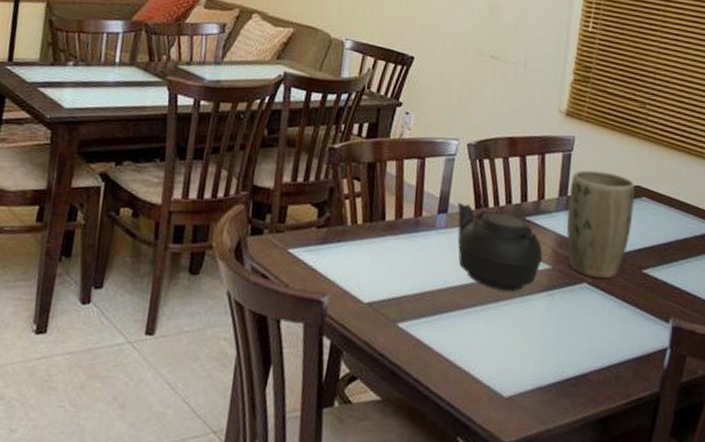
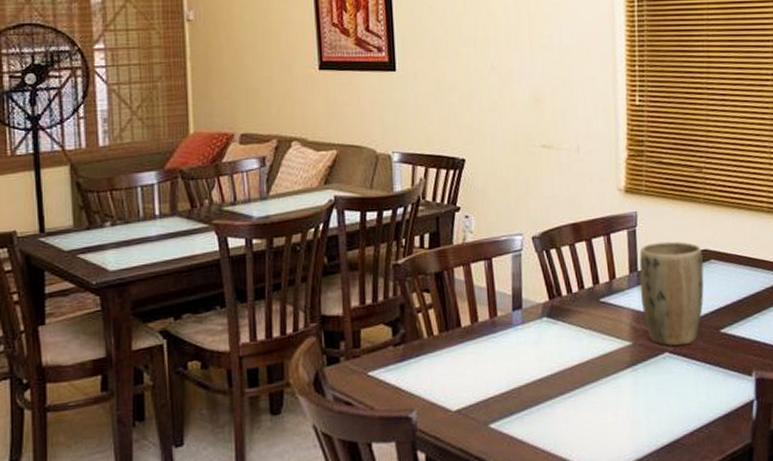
teapot: present [457,202,542,292] -> none [531,296,622,375]

